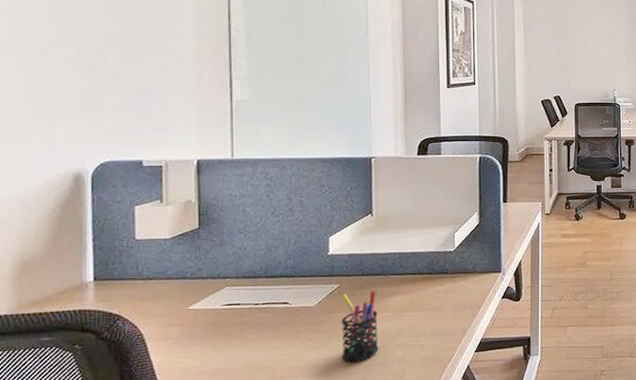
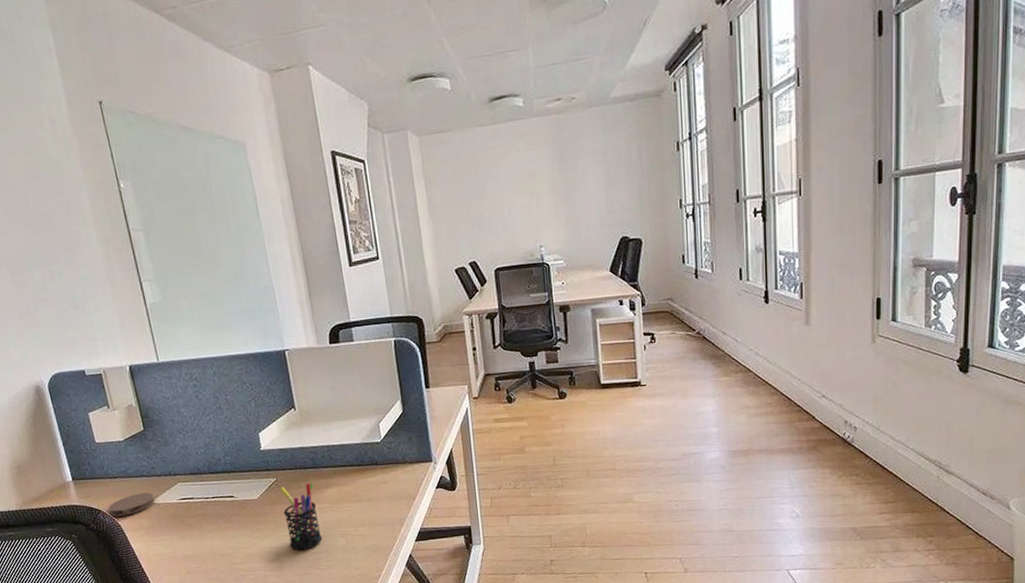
coaster: none [132,297,193,324] -> present [108,492,155,517]

